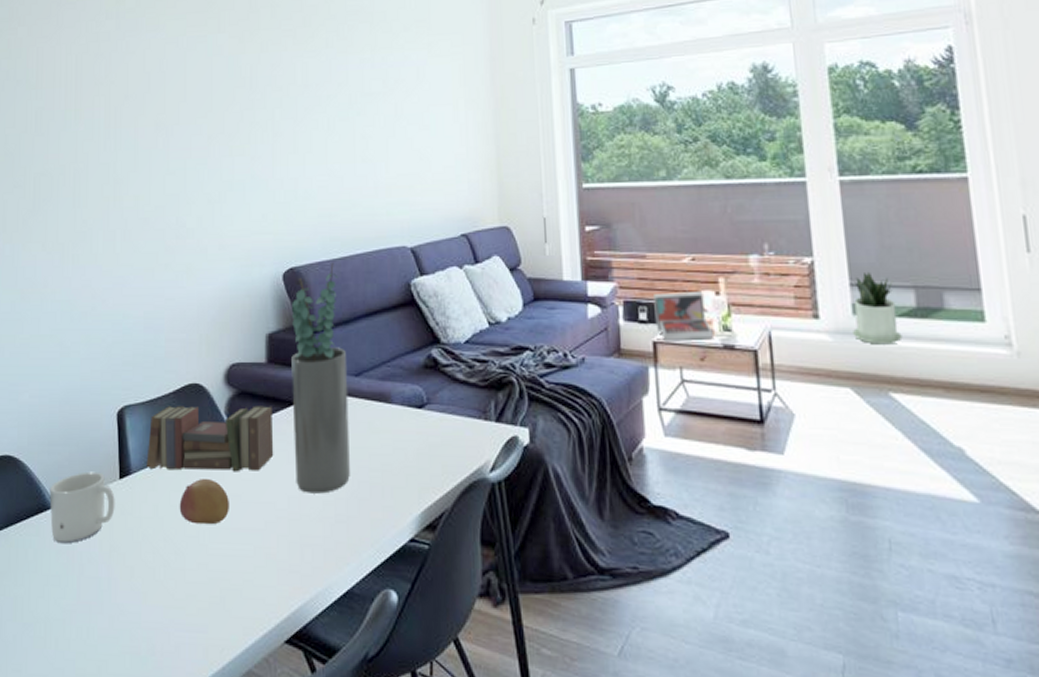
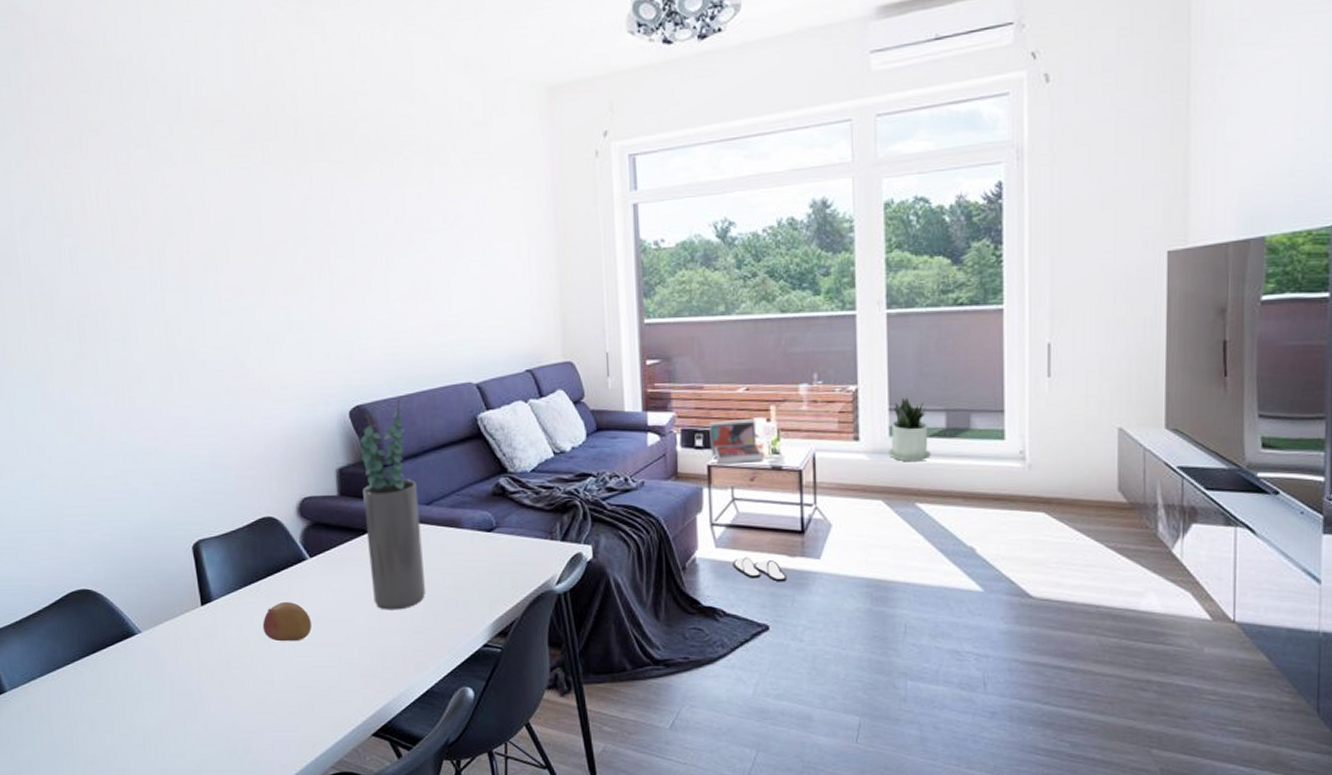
mug: present [49,471,115,543] -> none [132,600,200,664]
book: present [146,406,274,472] -> none [226,535,351,596]
slippers: none [684,448,747,480] -> present [732,557,787,582]

